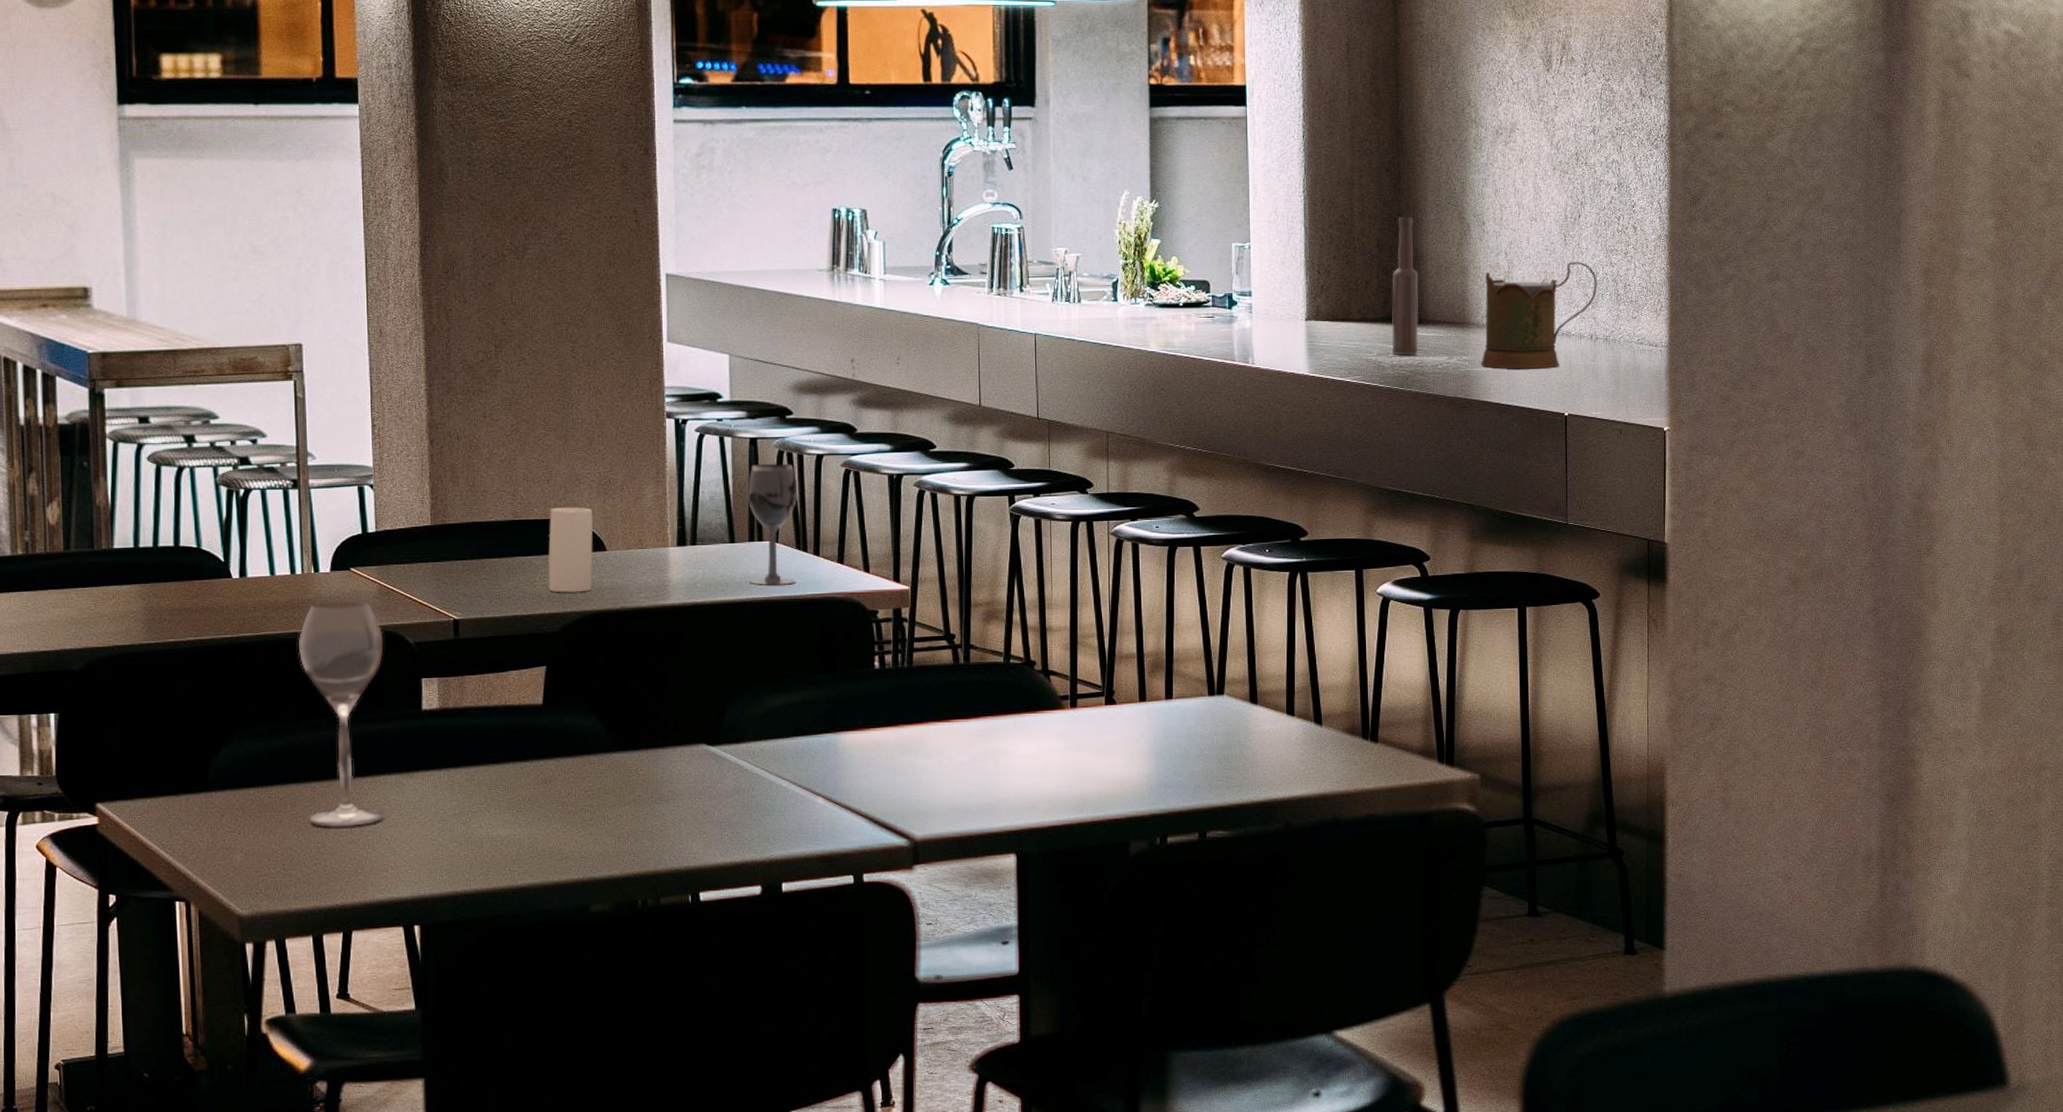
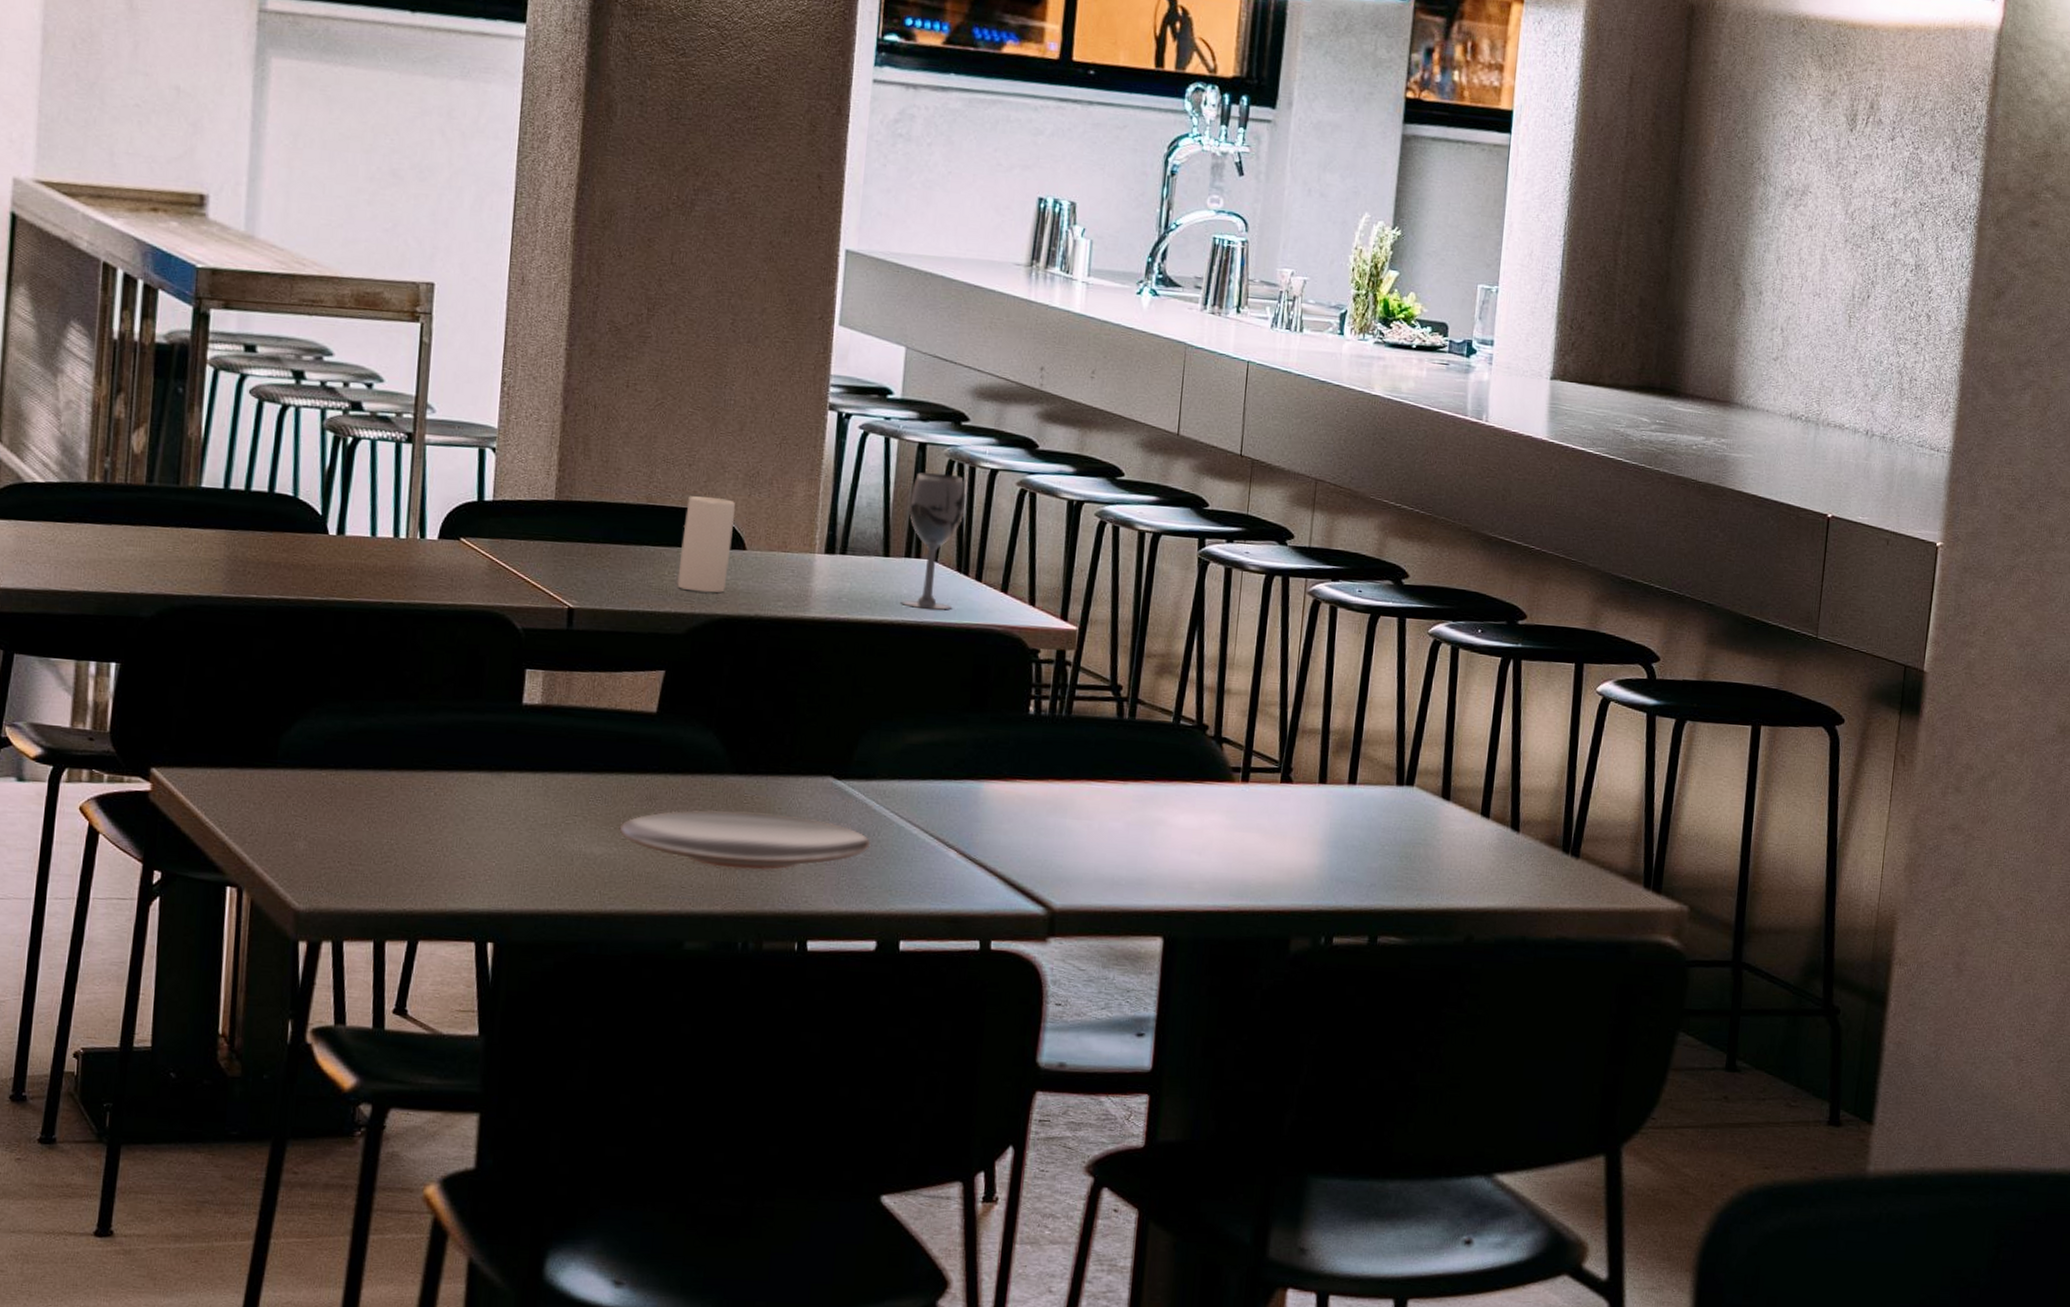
wineglass: present [299,601,385,827] -> none [383,572,489,825]
plate: none [520,782,747,836] -> present [619,810,871,870]
beer bottle: present [1392,215,1419,356] -> none [1643,274,1683,431]
beer mug: present [1481,261,1597,369] -> none [1740,338,1881,463]

